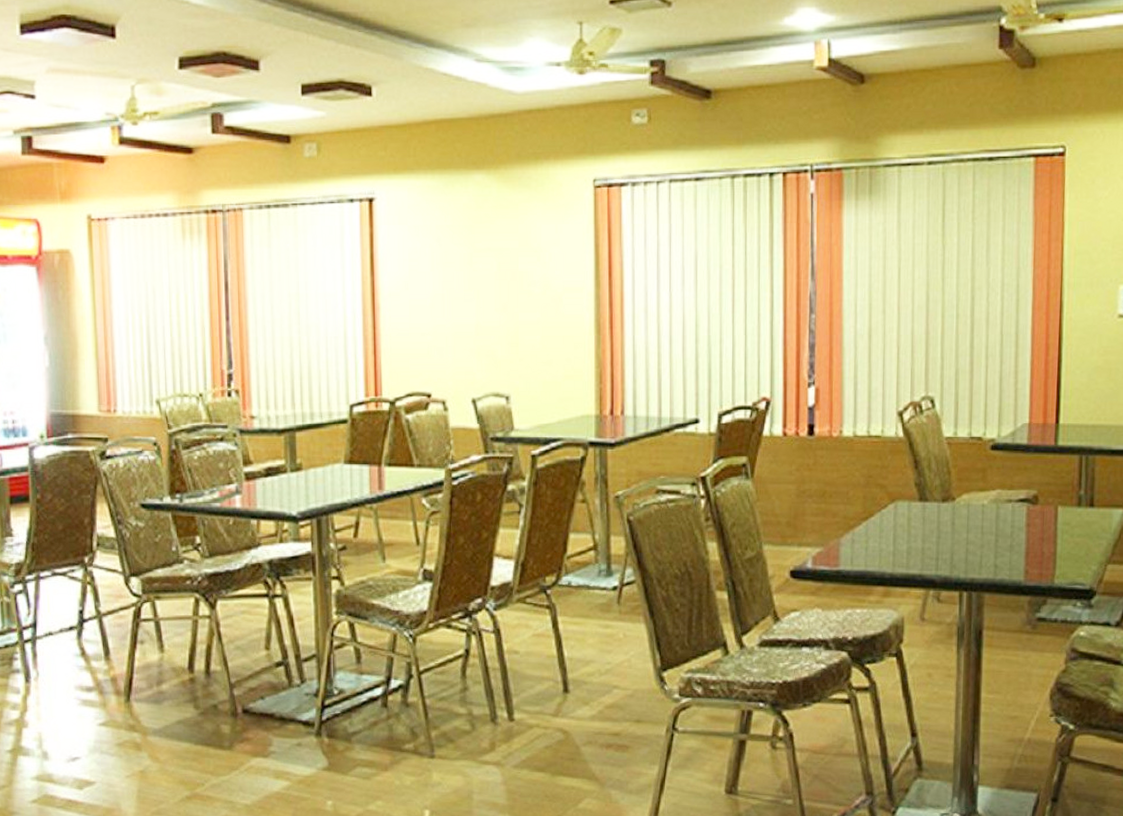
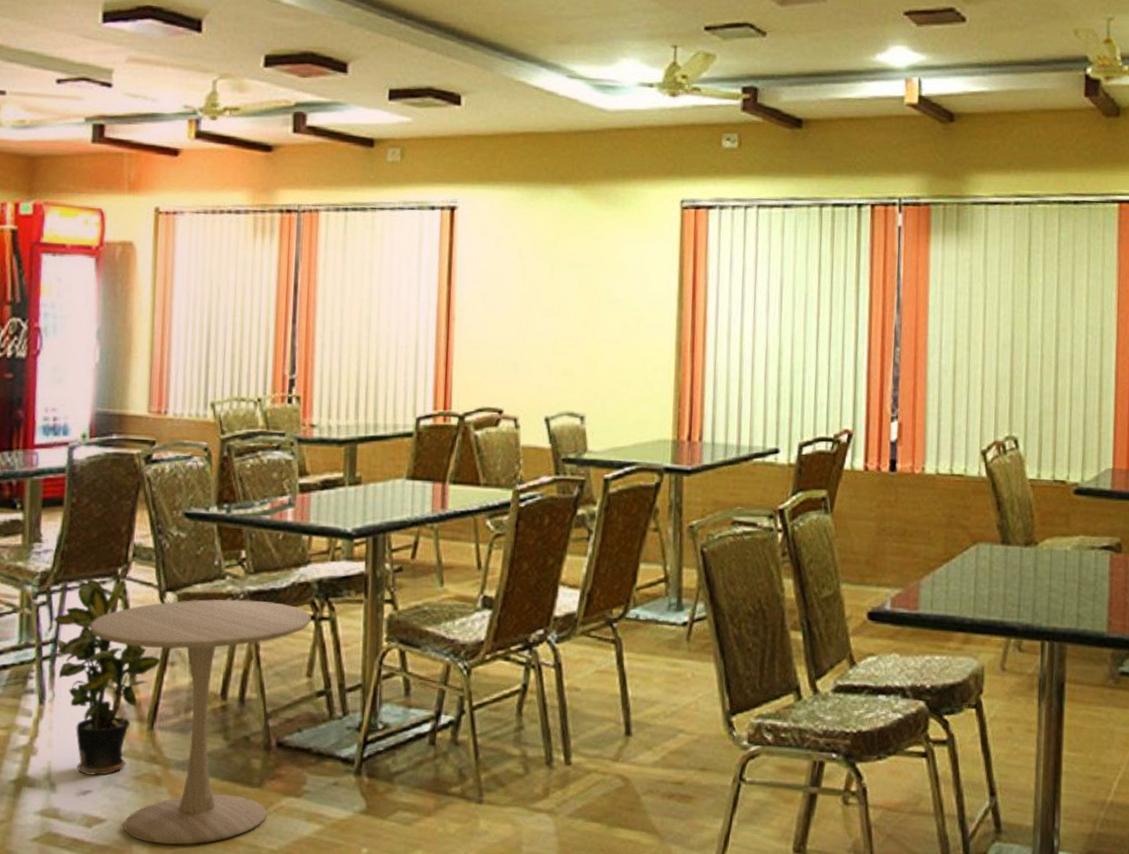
potted plant: none [30,566,131,744] -> present [53,577,161,775]
side table: none [64,581,265,802] -> present [90,599,311,845]

